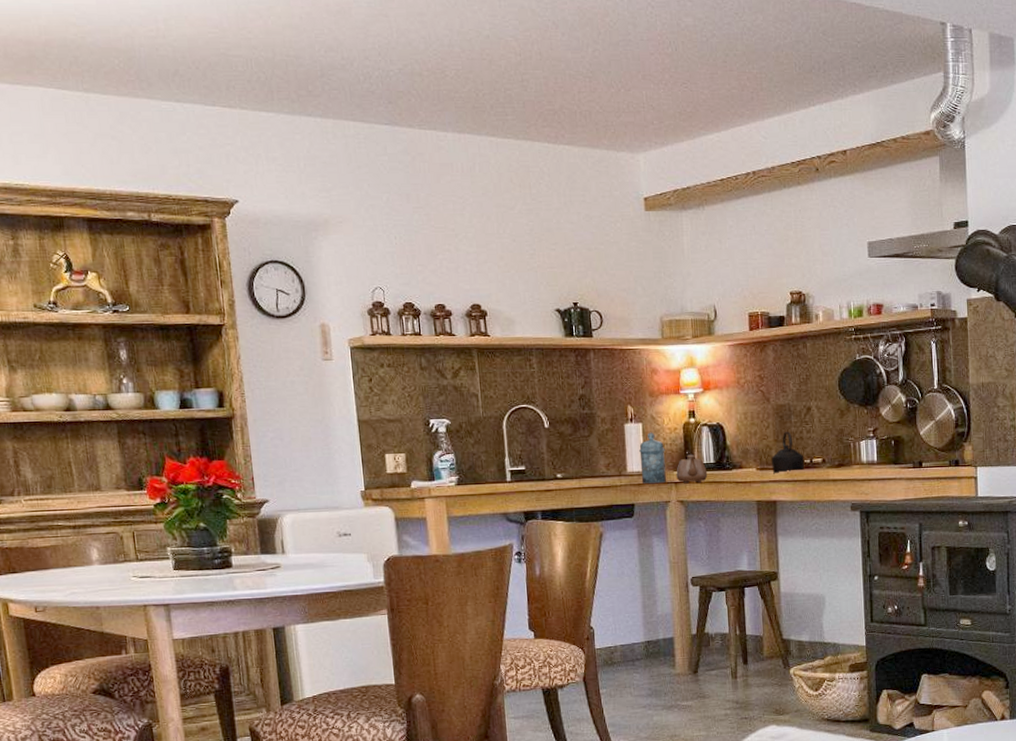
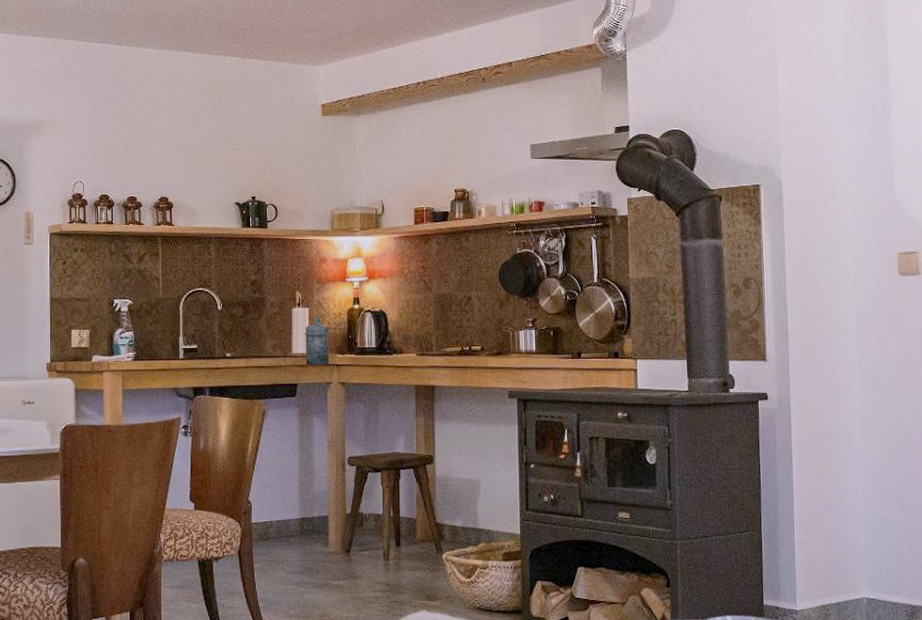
teapot: present [676,454,708,484] -> none [339,338,369,367]
kettle: present [771,432,805,474] -> none [431,320,464,360]

